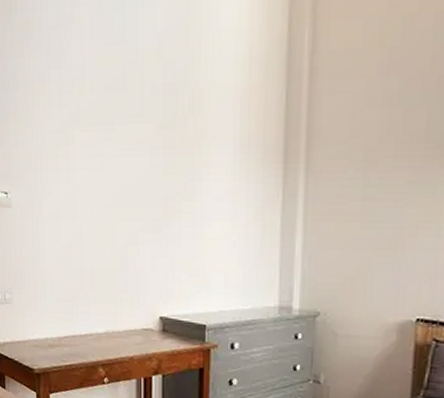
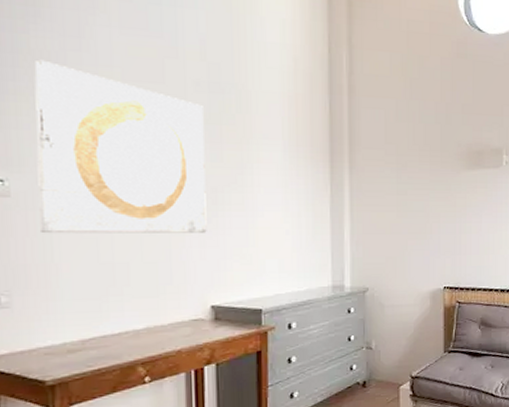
wall art: none [27,80,158,243] -> present [34,59,207,234]

